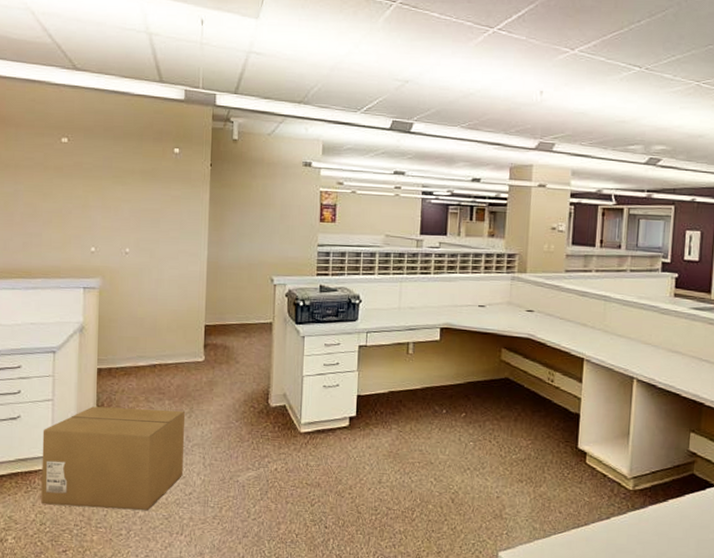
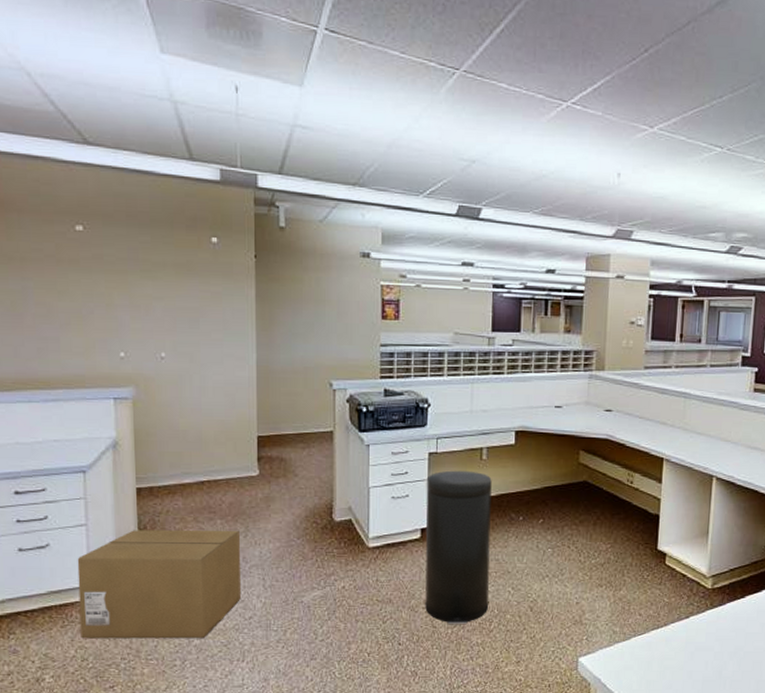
pedal bin: none [351,363,417,513] -> present [425,470,492,625]

